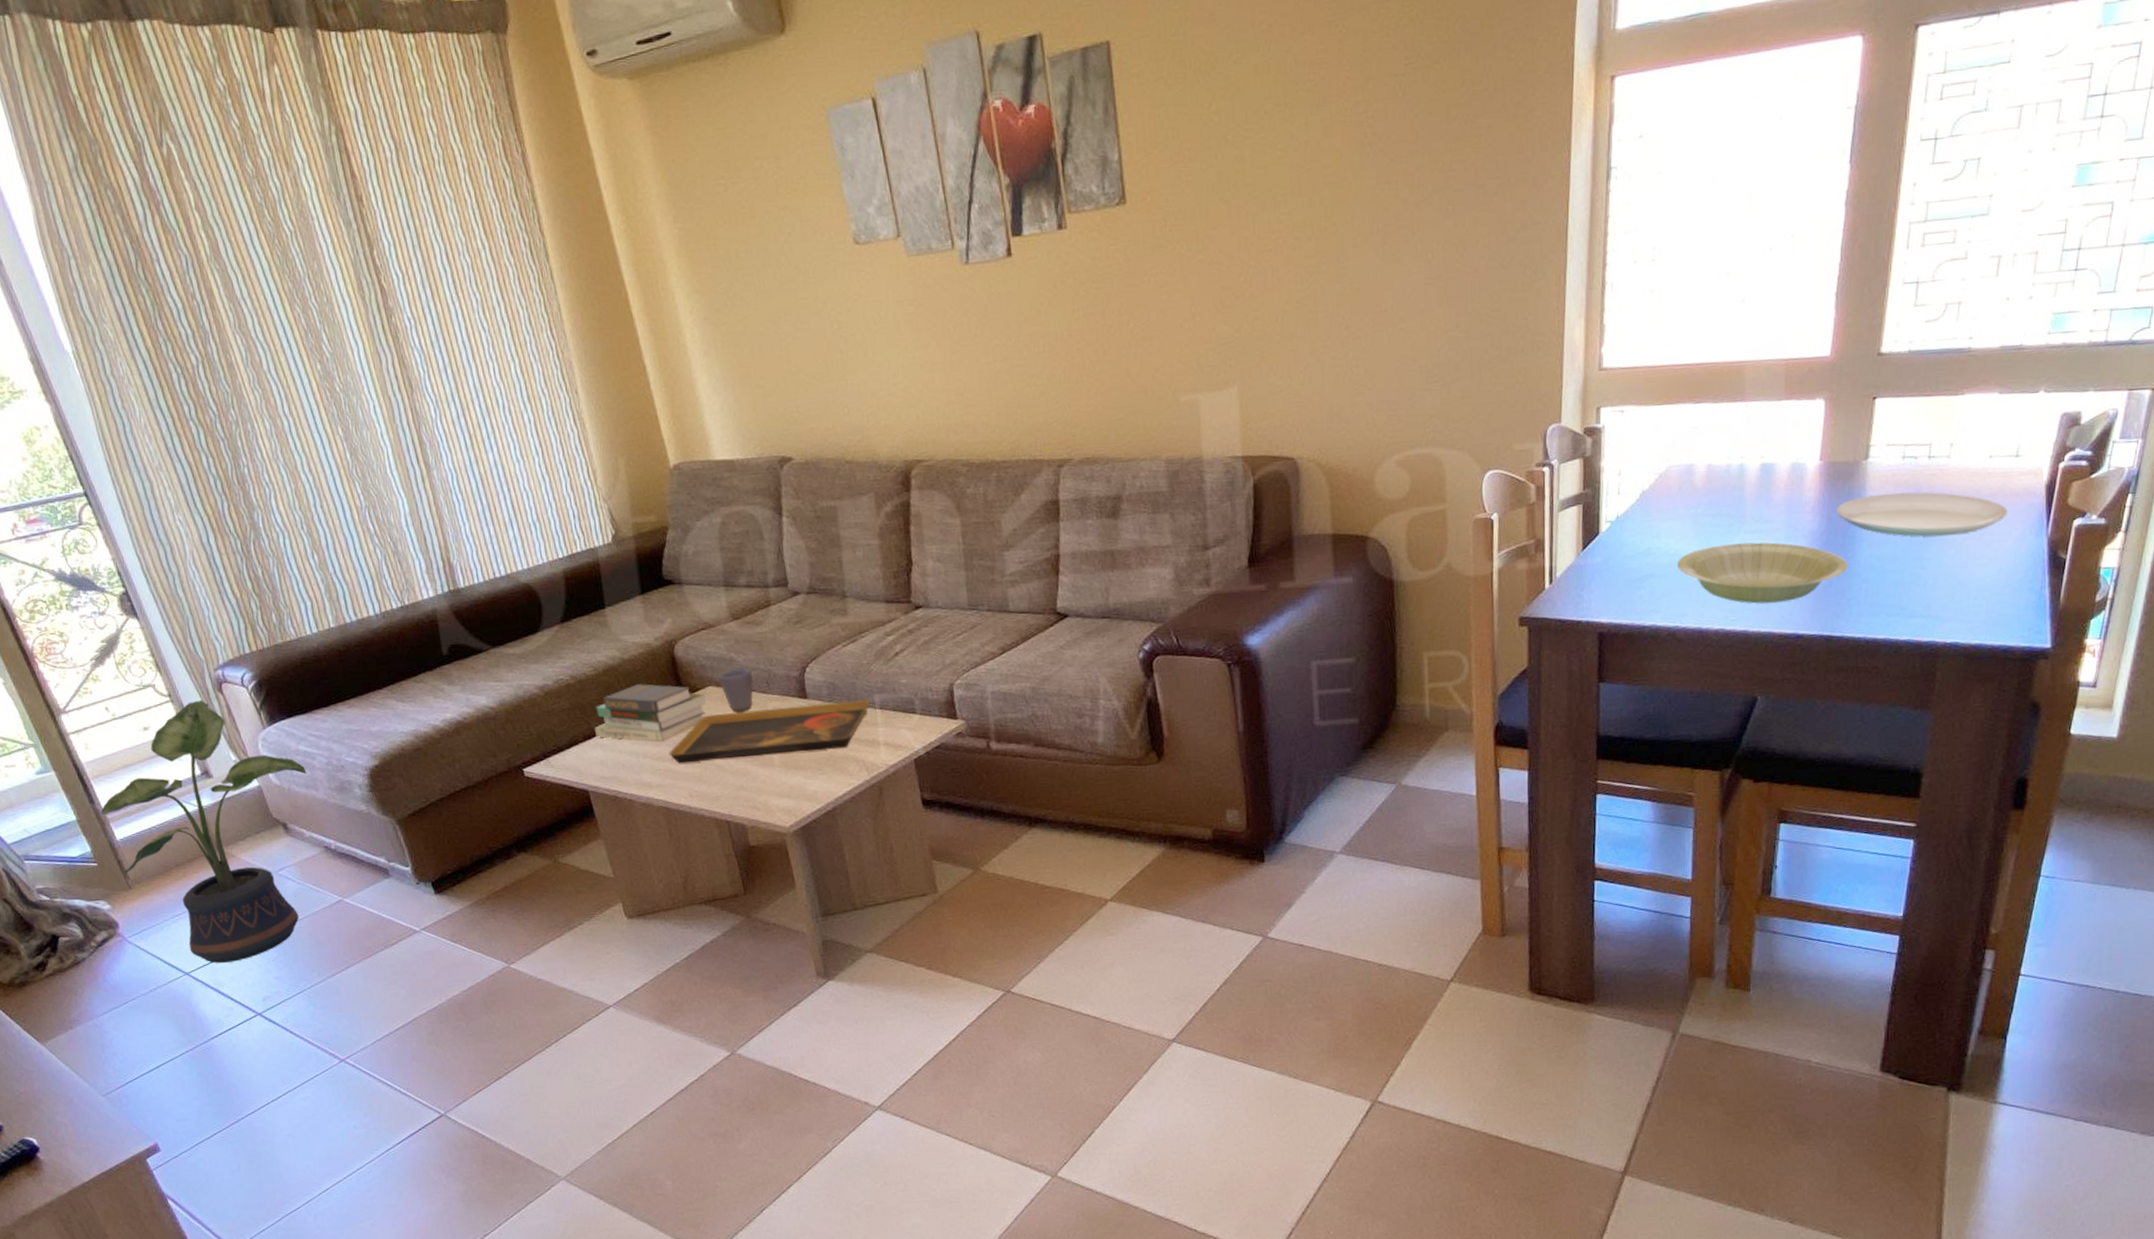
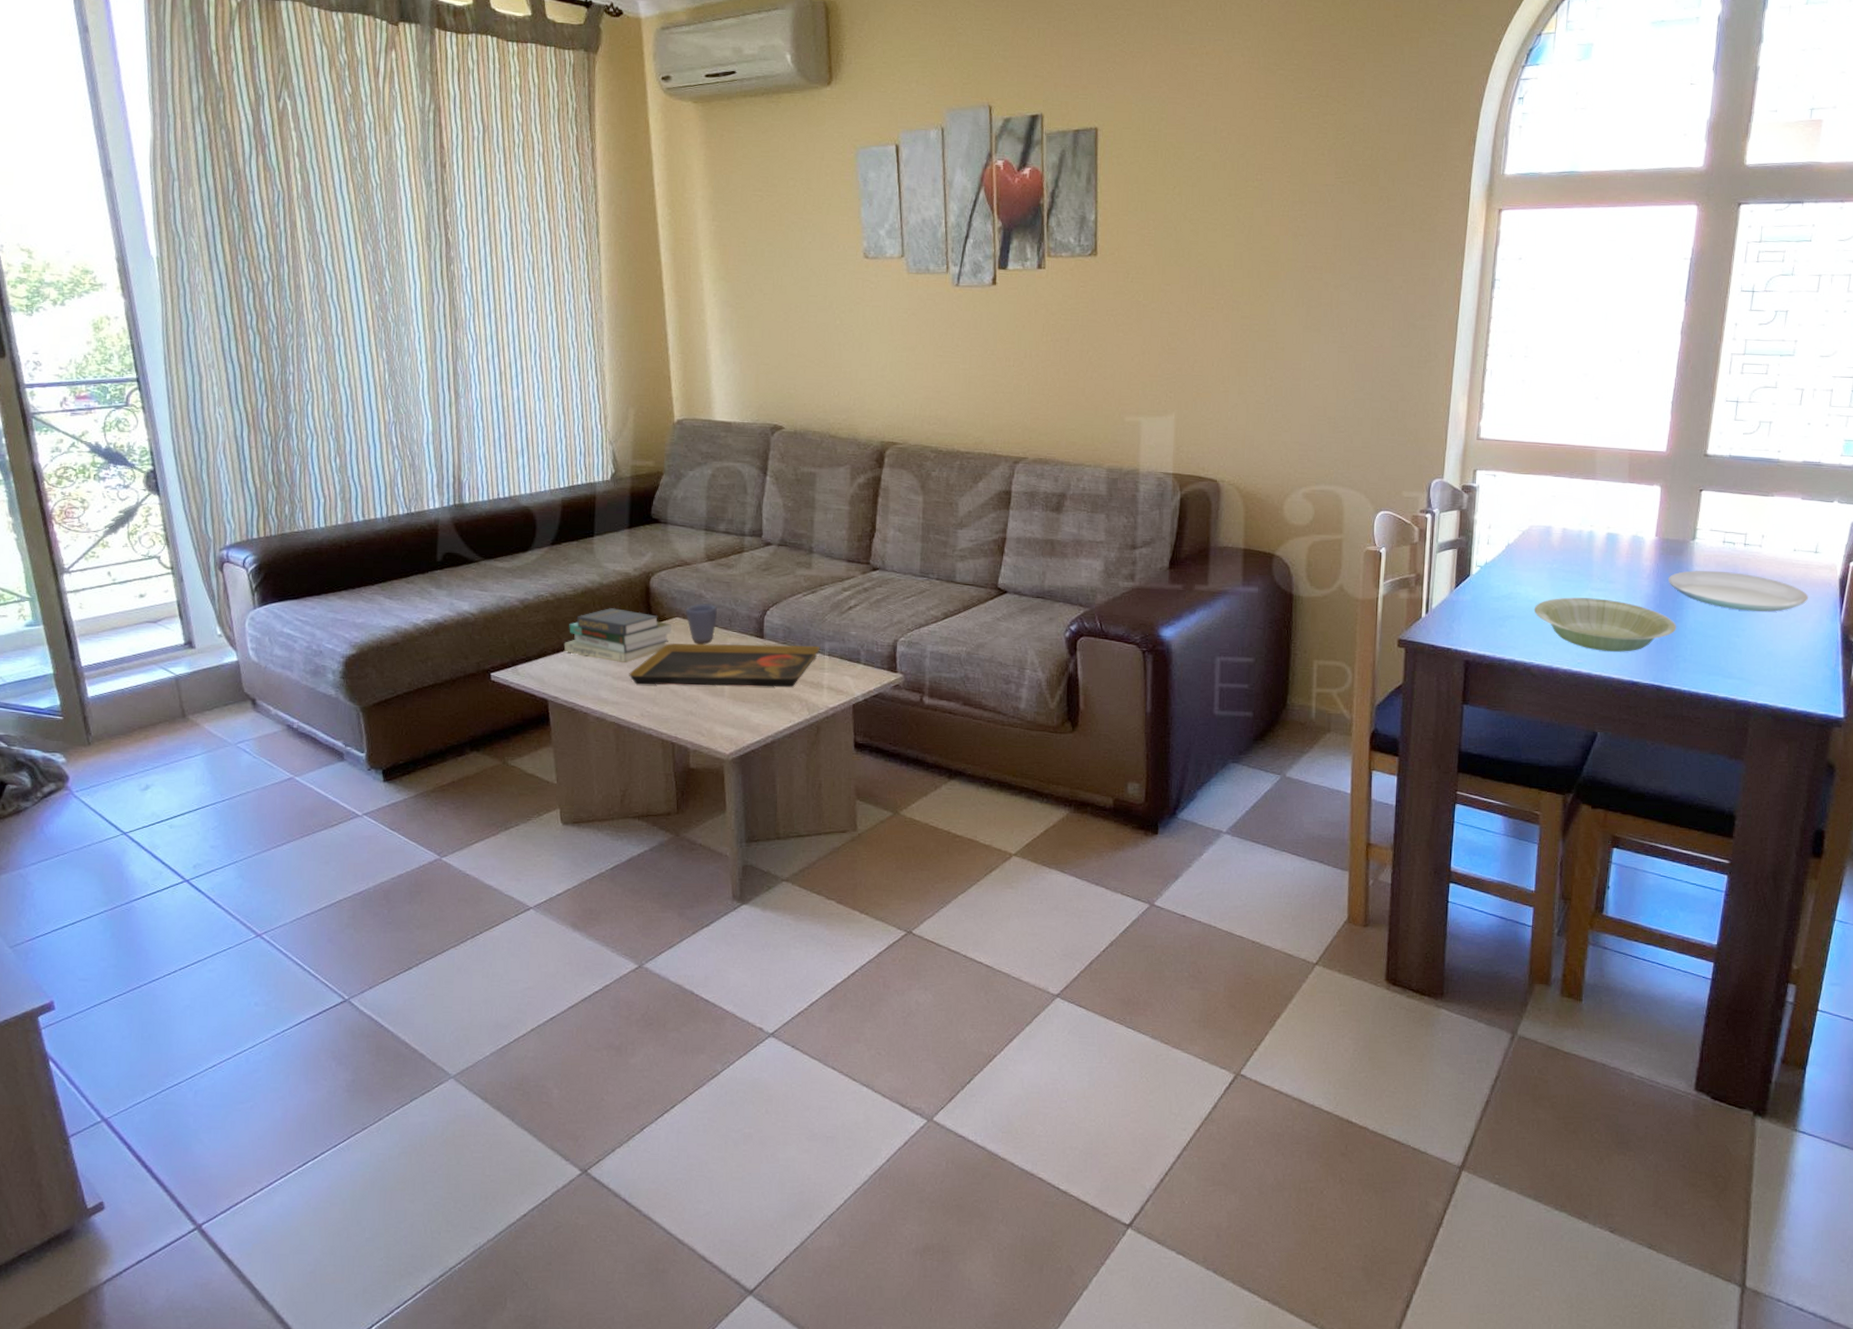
potted plant: present [100,699,307,963] -> none [79,575,286,827]

